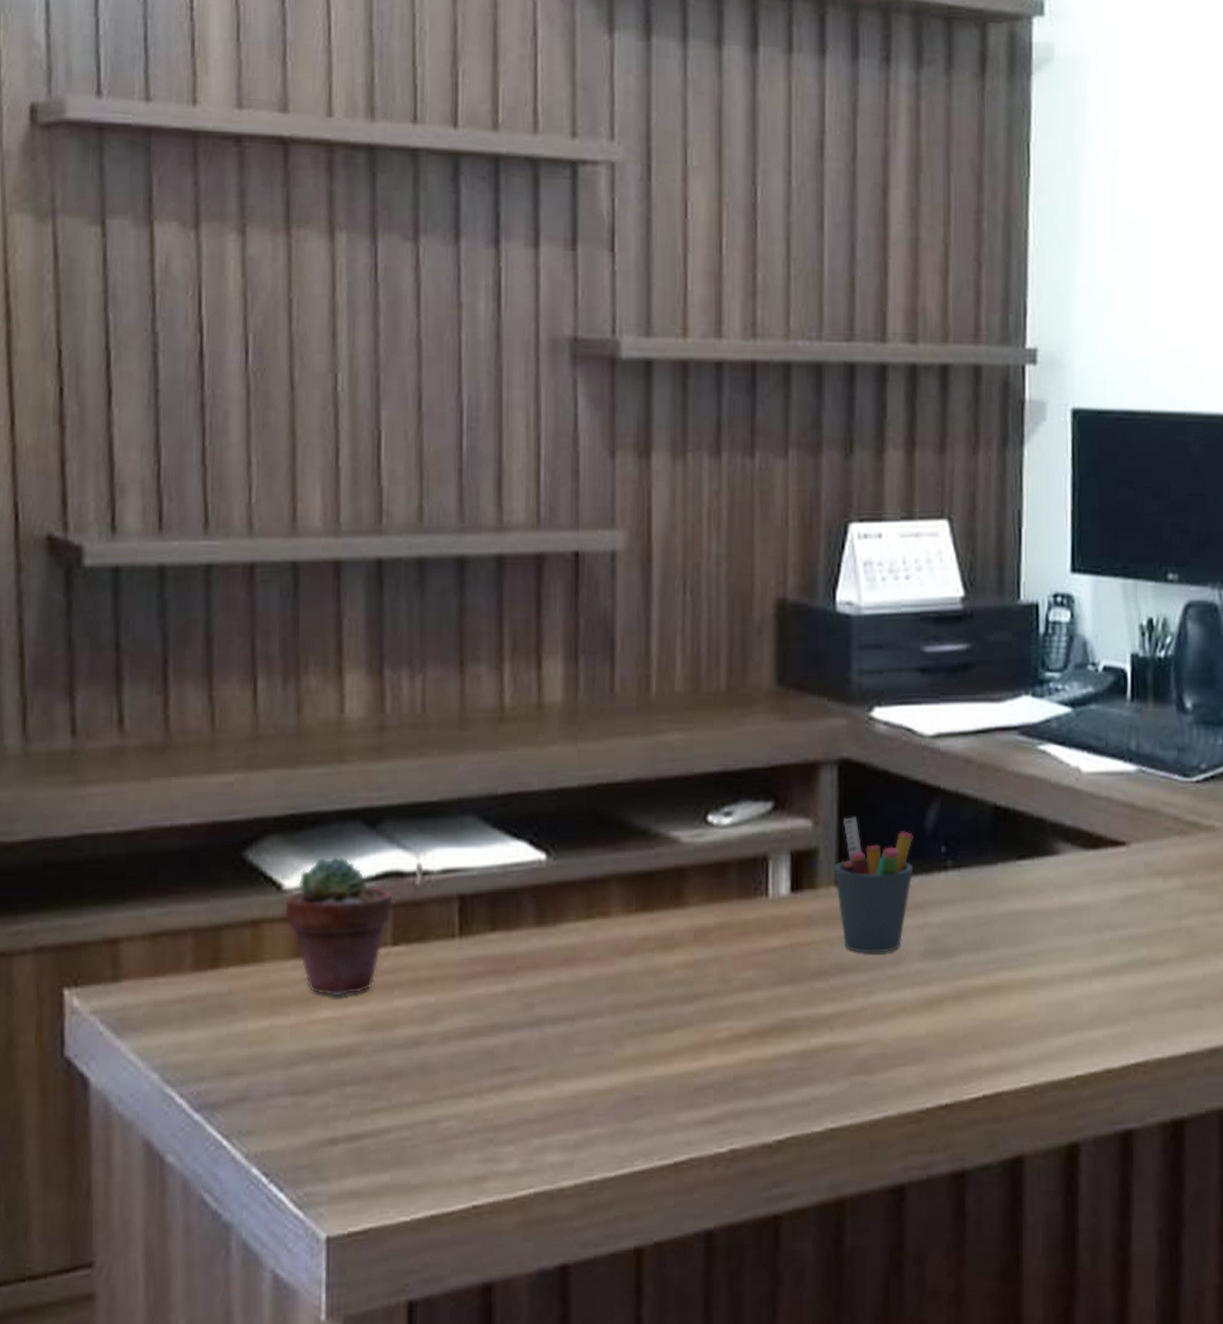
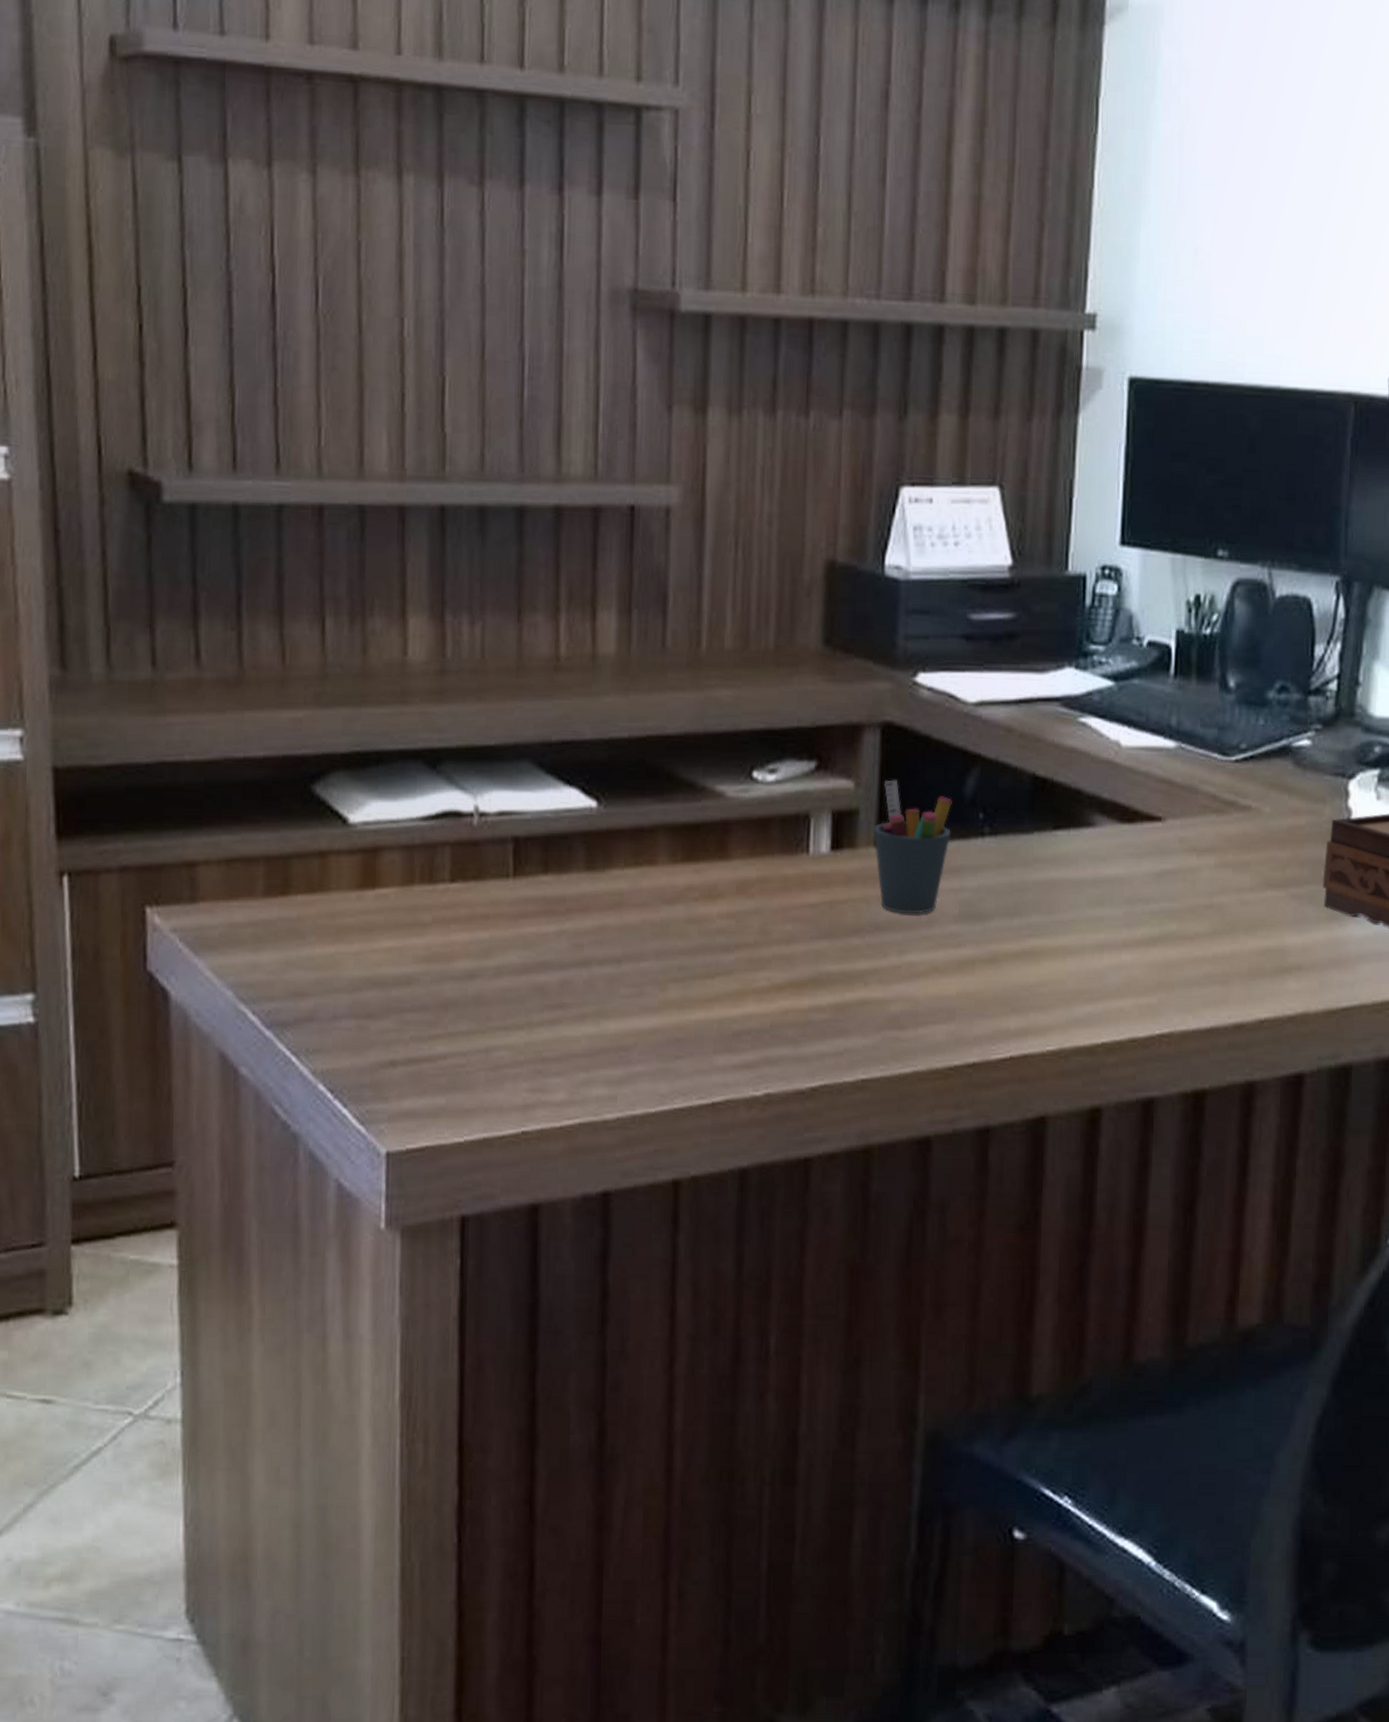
potted succulent: present [284,857,393,997] -> none [349,794,451,928]

